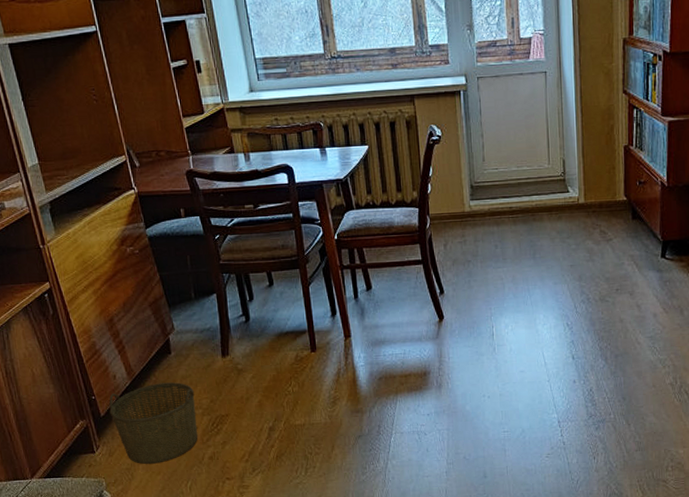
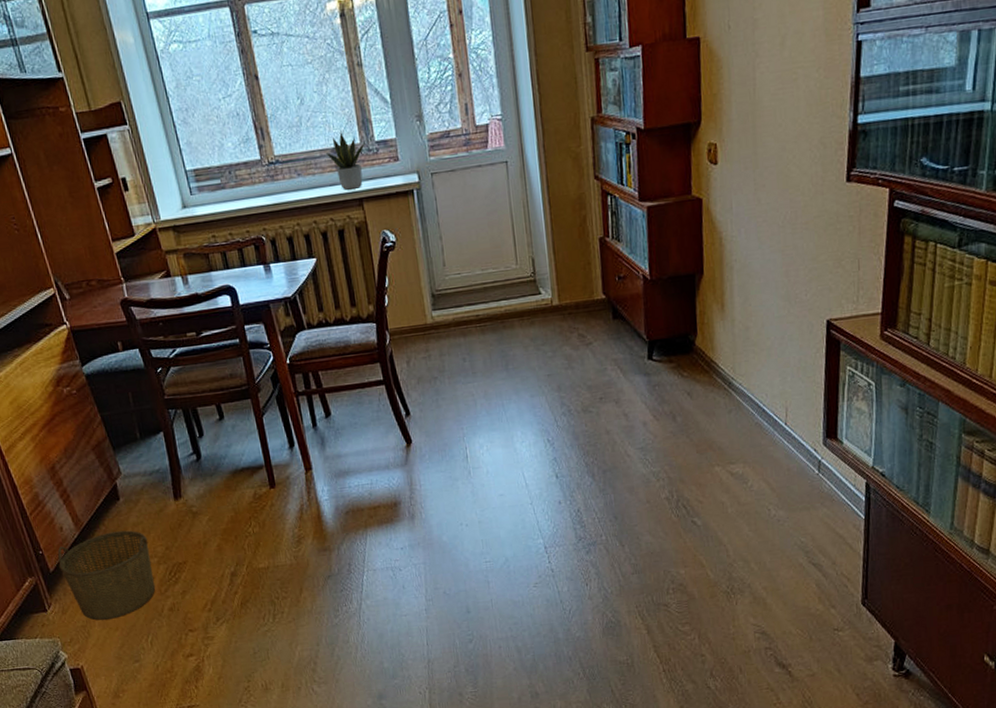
potted plant: none [384,33,421,87] -> present [326,131,366,190]

